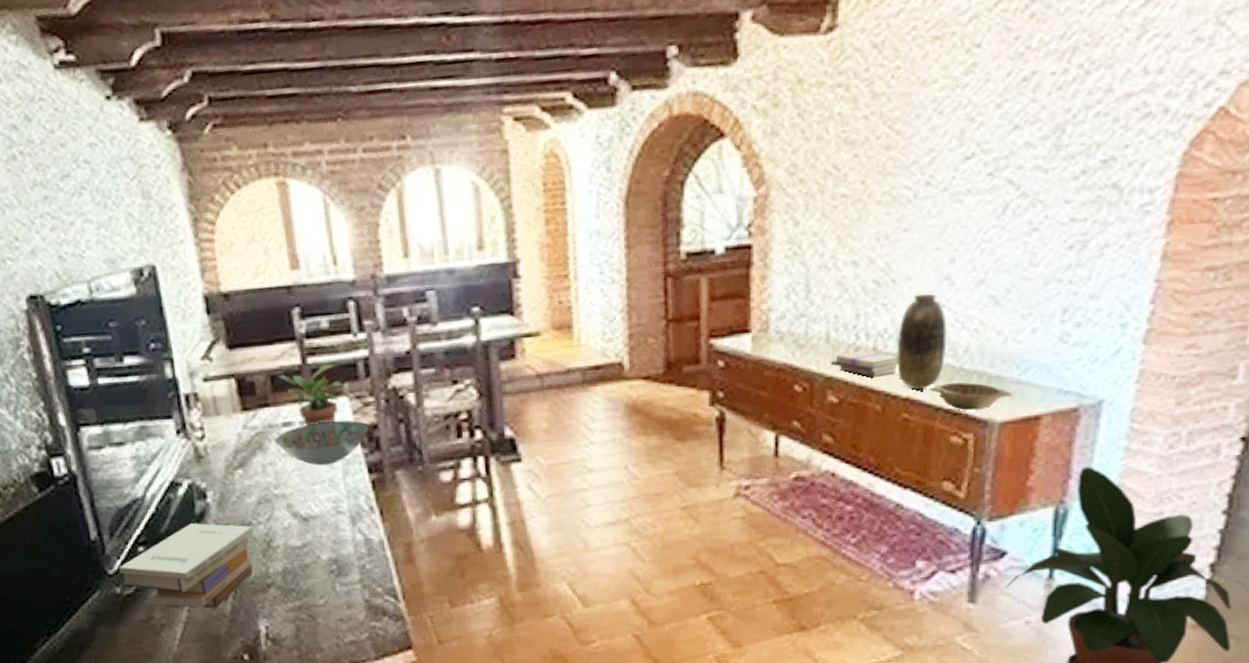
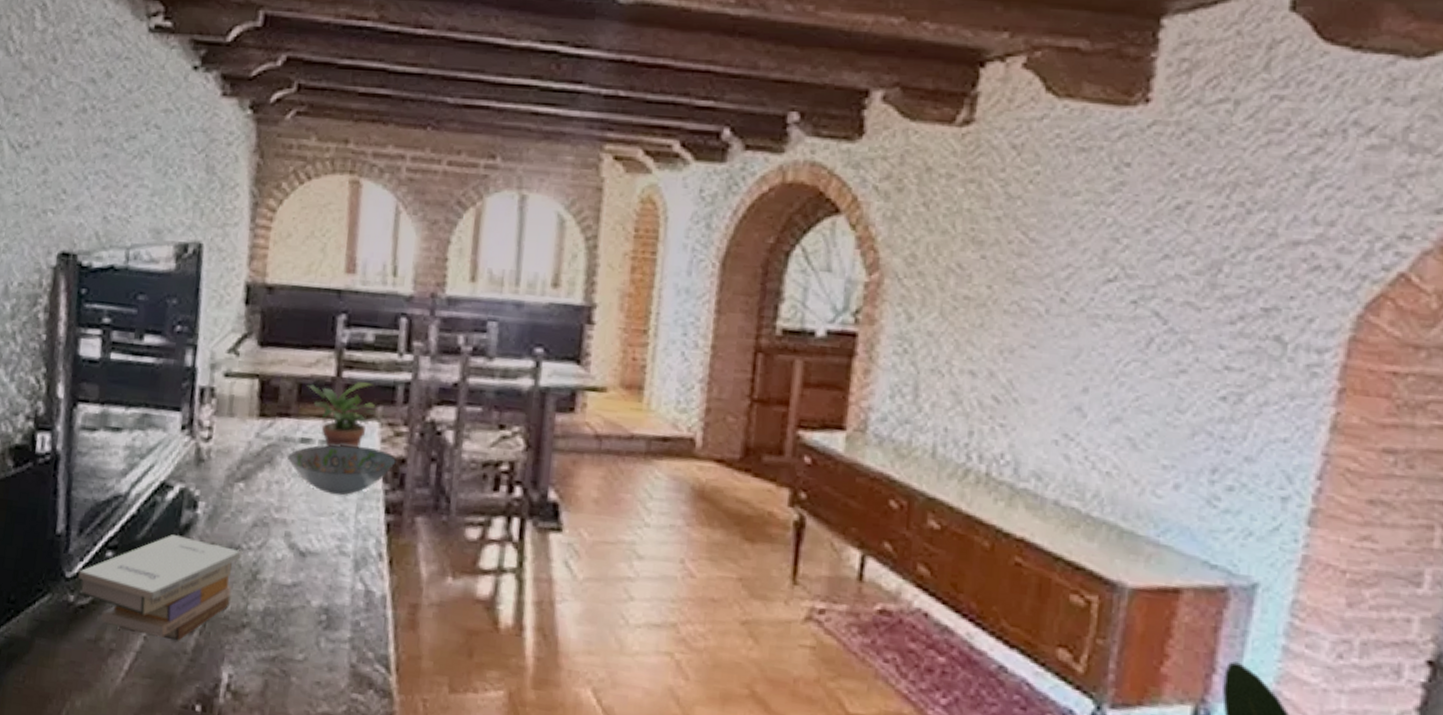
books: present [831,350,898,377] -> none [935,473,1014,508]
vase: present [896,293,947,391] -> none [1011,420,1074,533]
decorative bowl: present [928,382,1013,412] -> none [1047,529,1148,570]

